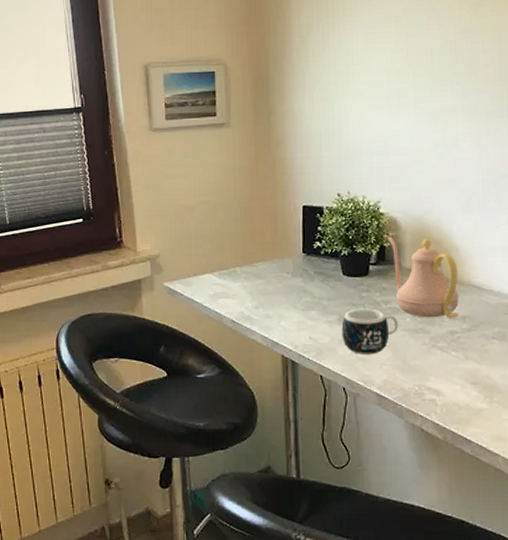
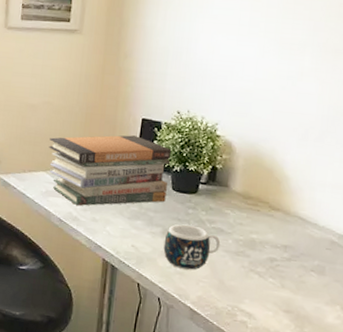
book stack: none [211,224,338,305] -> present [49,135,172,206]
teapot: present [388,236,459,318] -> none [221,158,286,246]

